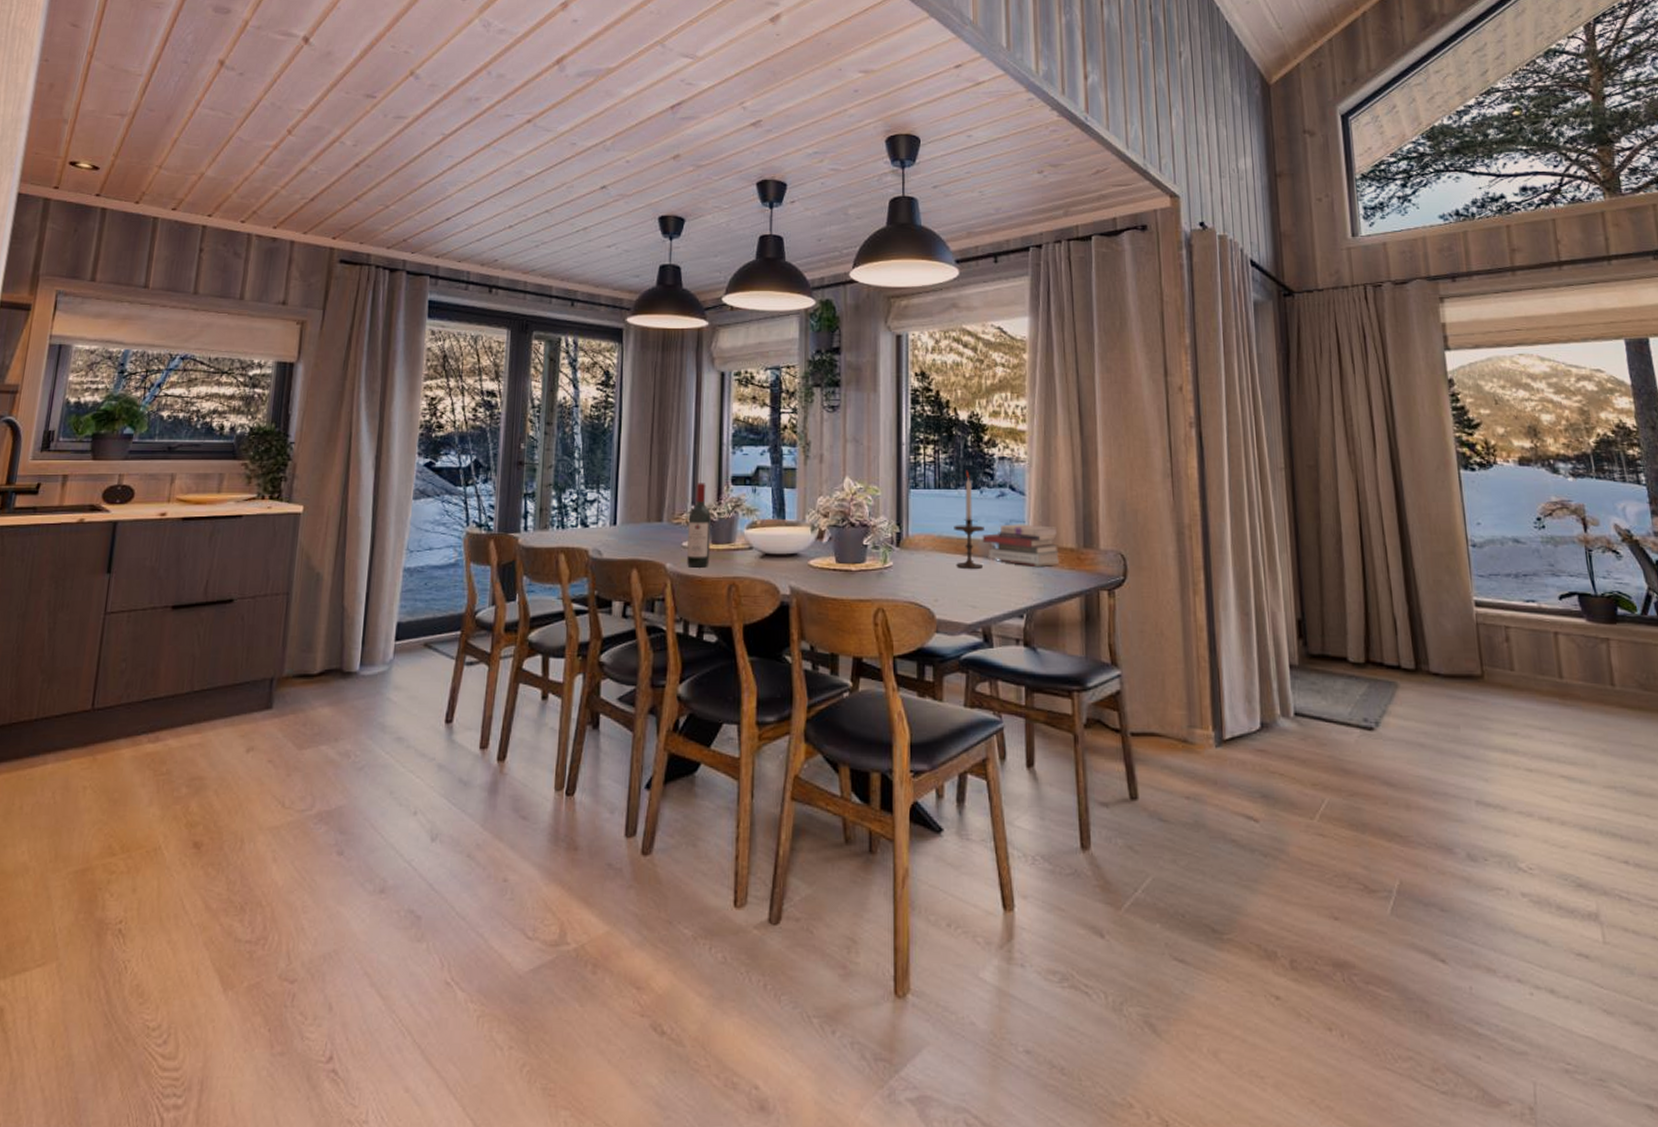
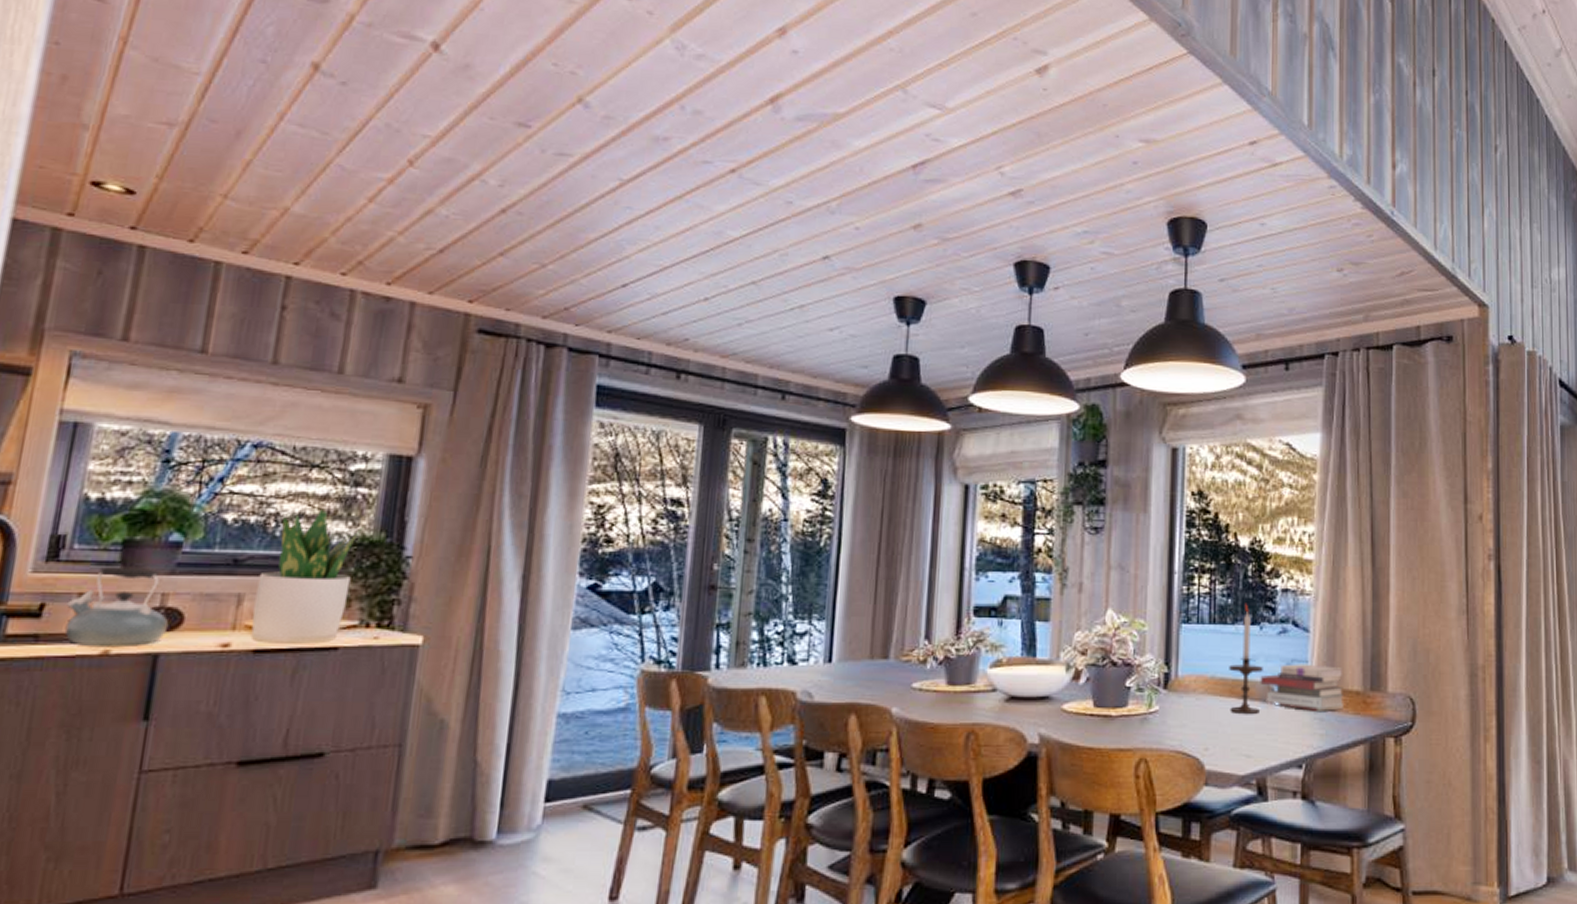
kettle: none [53,454,124,517] -> present [64,566,169,648]
planter: none [180,407,262,513] -> present [250,510,367,644]
wine bottle: present [687,483,711,568] -> none [917,613,948,713]

